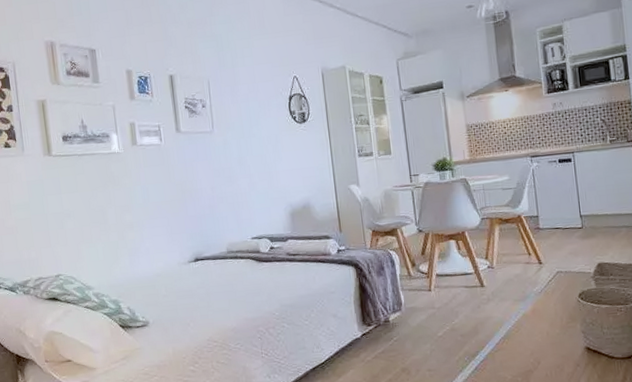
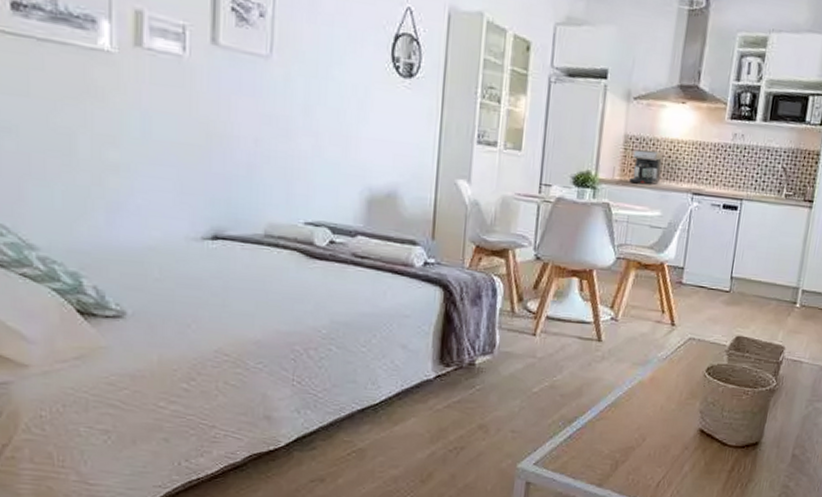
coffee maker: none [475,130,503,160] -> present [629,149,663,185]

